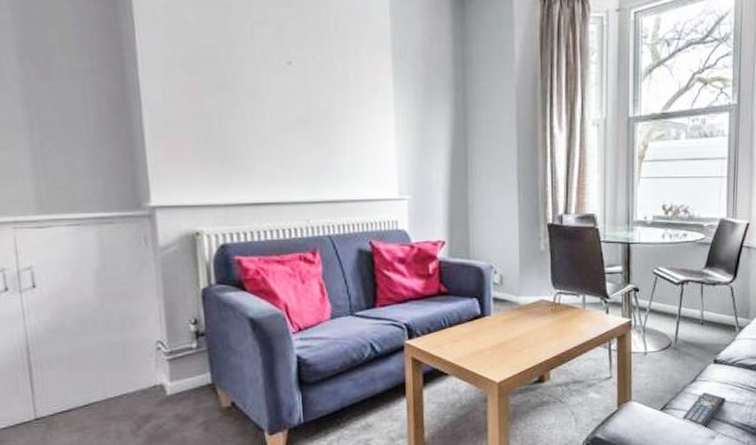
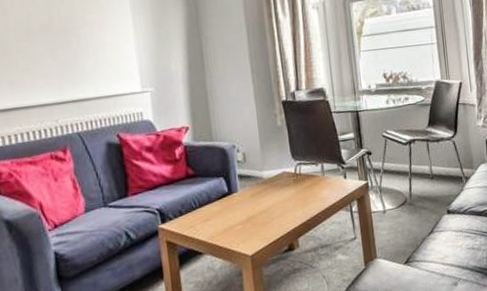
remote control: present [680,392,726,430] -> none [423,242,463,278]

